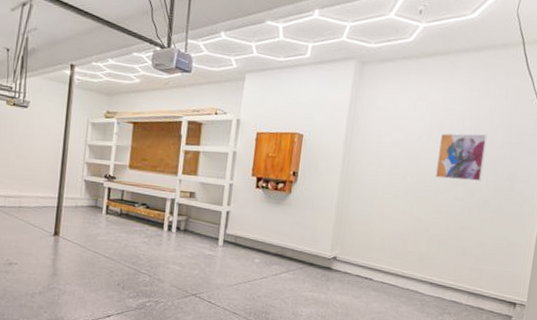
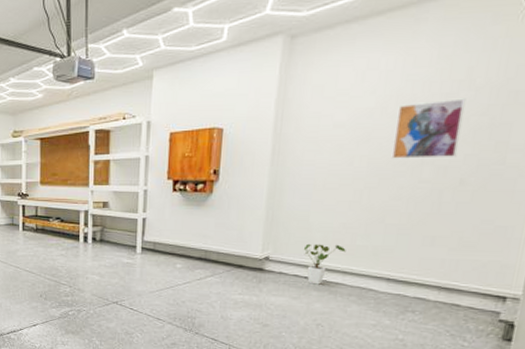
house plant: none [365,247,399,285] -> present [304,243,346,285]

